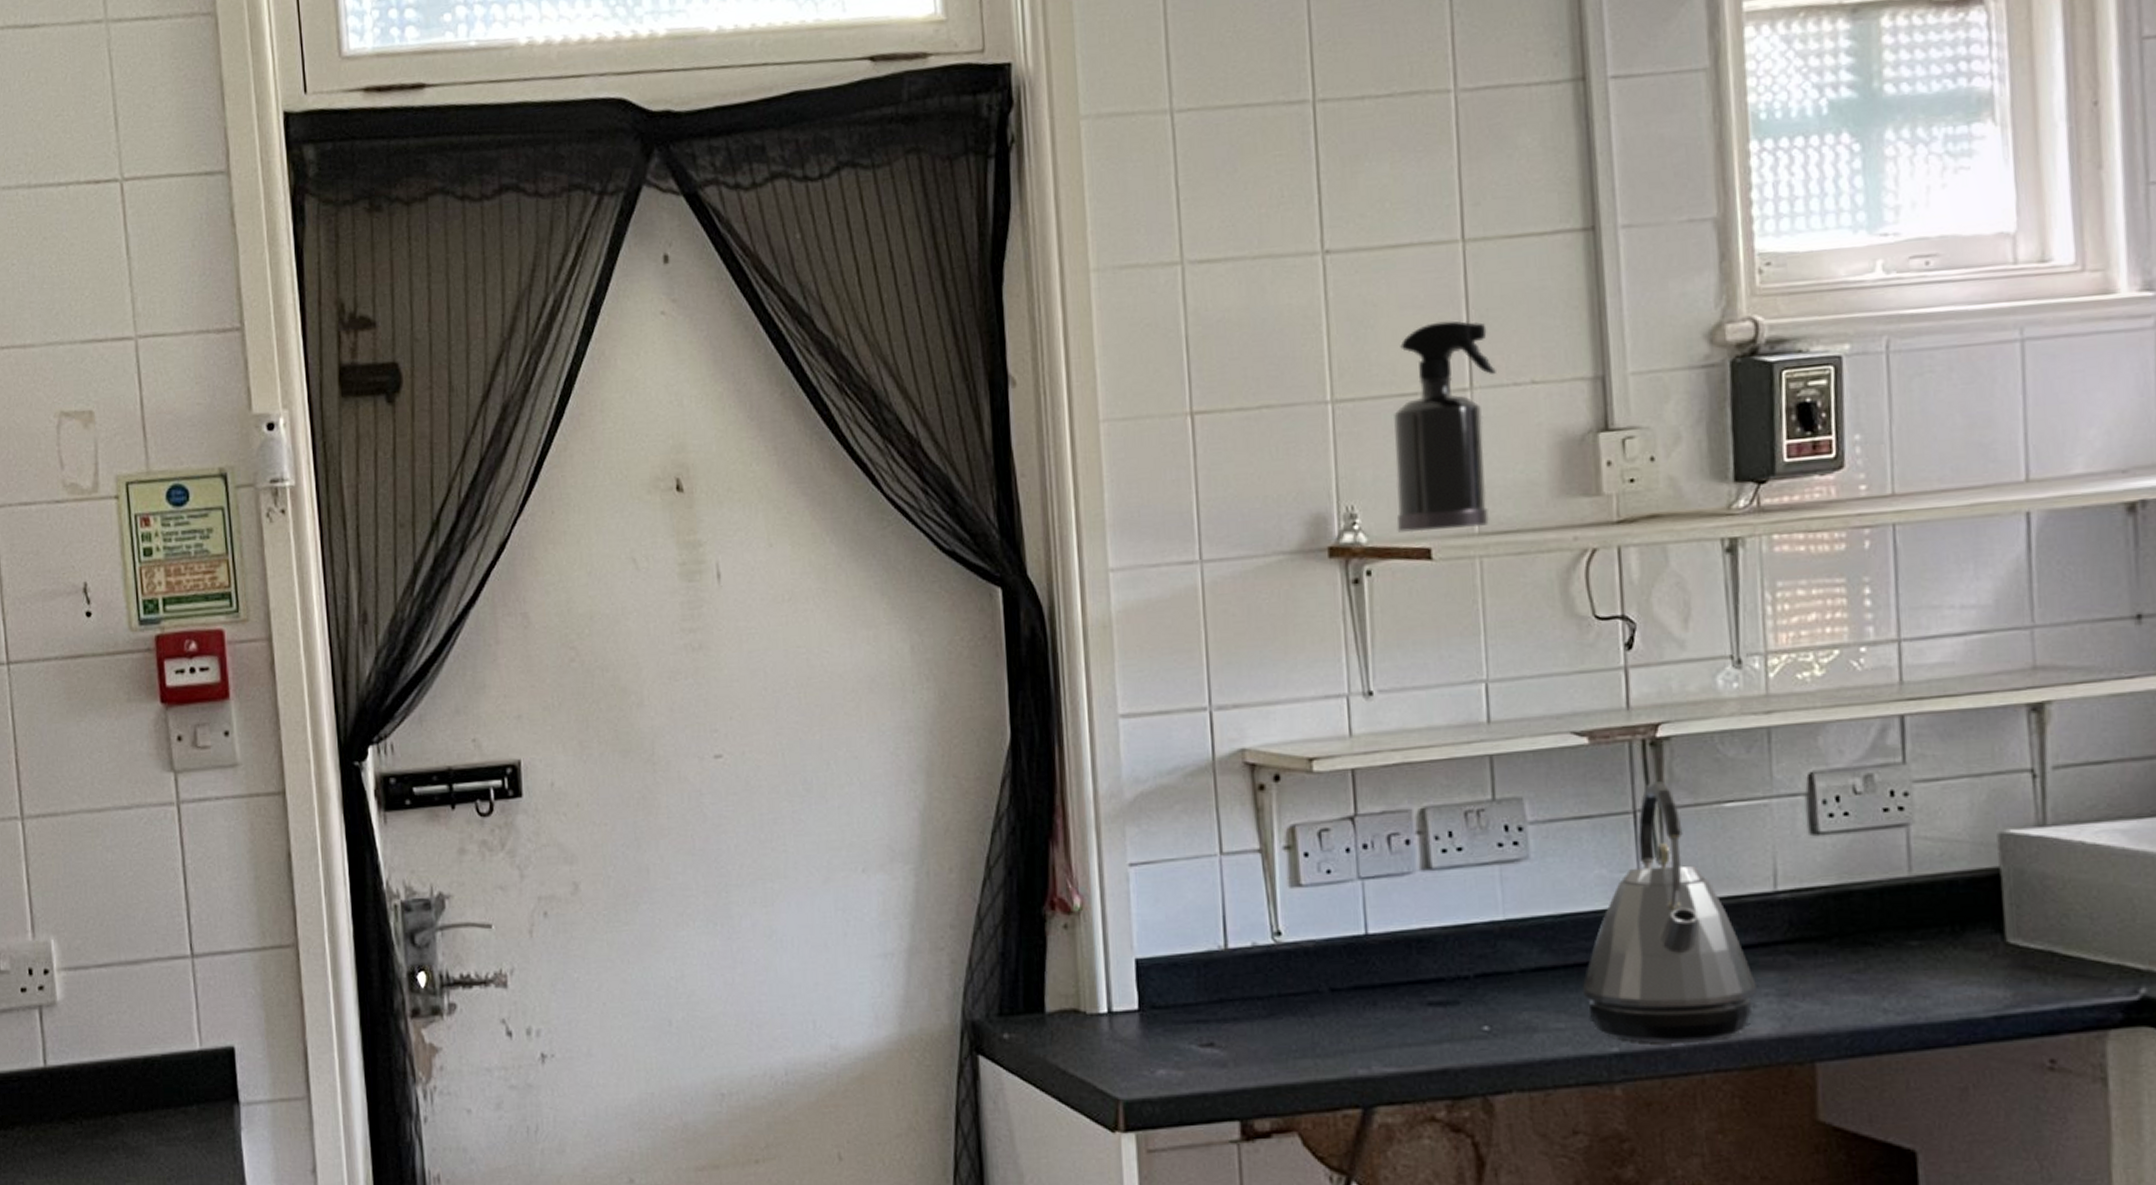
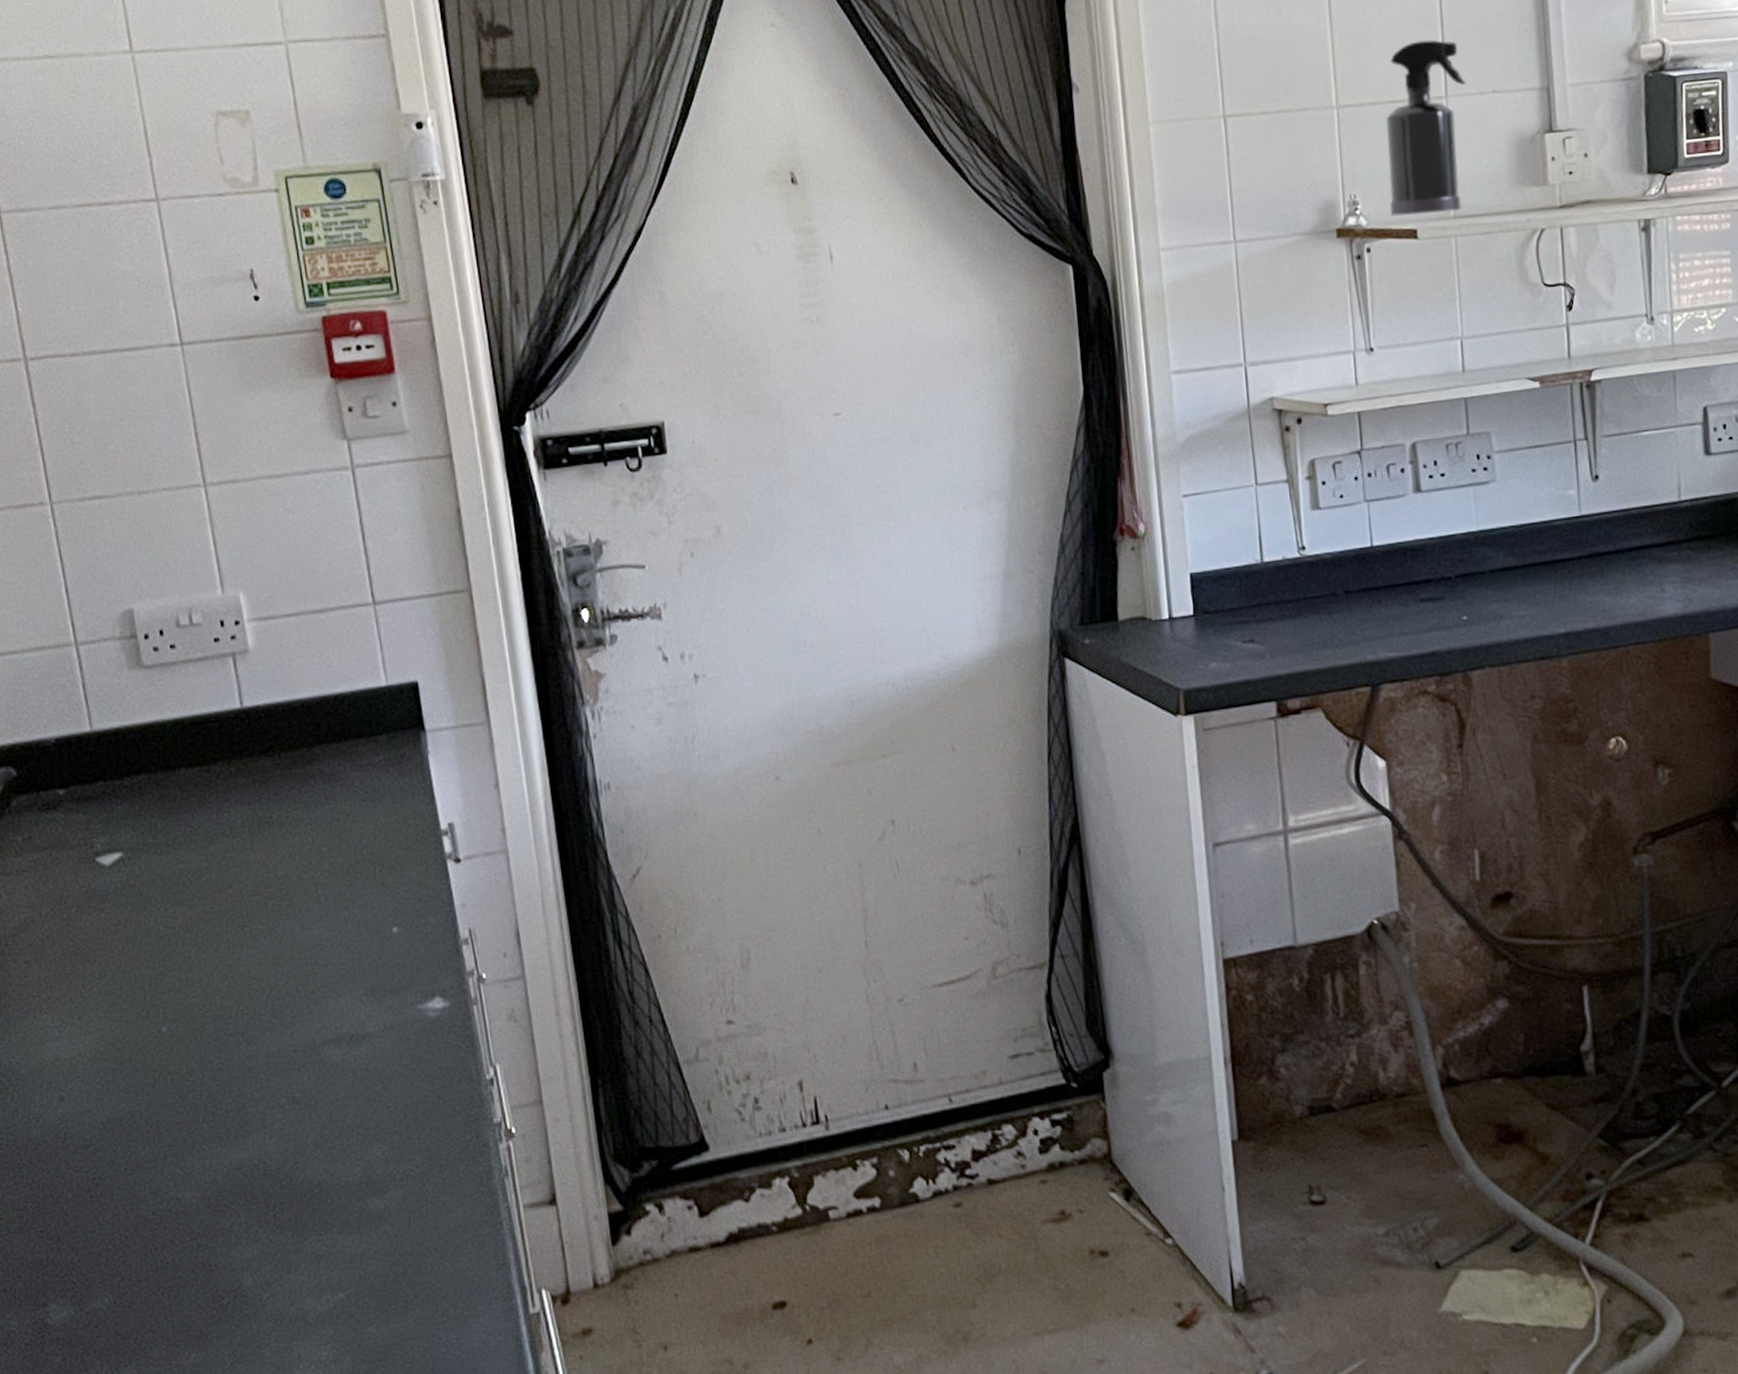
kettle: present [1581,781,1757,1044] -> none [1536,416,1666,624]

